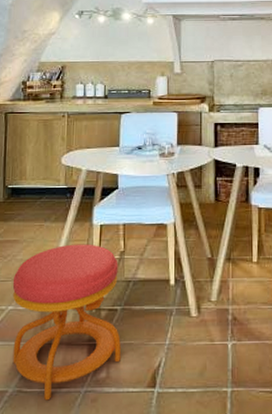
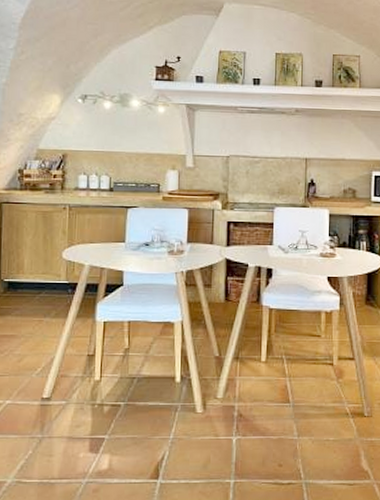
stool: present [12,244,121,401] -> none [10,340,124,491]

